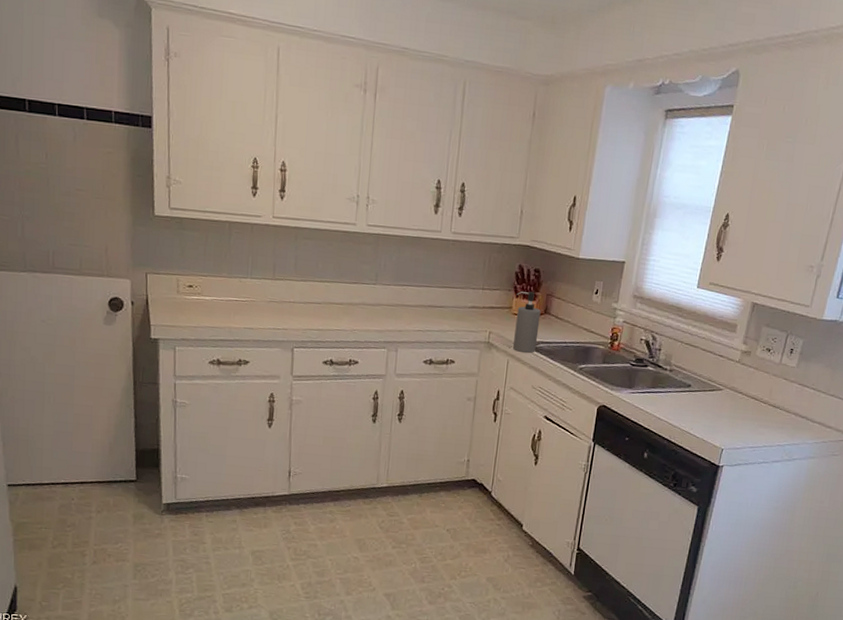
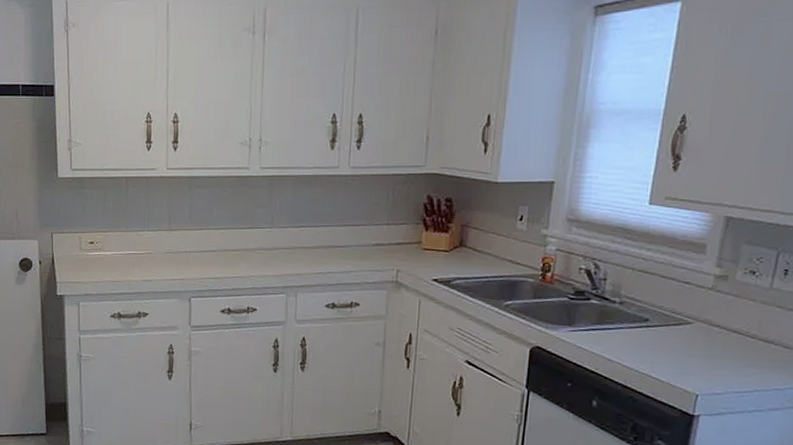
soap dispenser: present [513,291,541,354] -> none [425,223,456,292]

